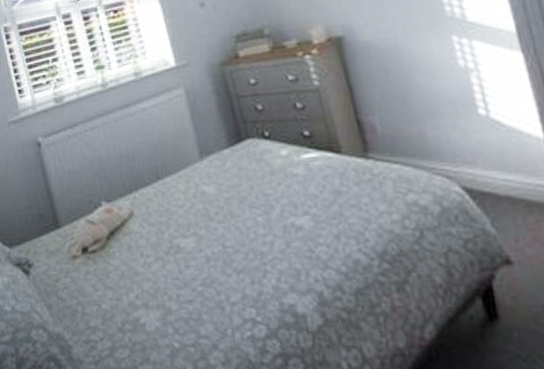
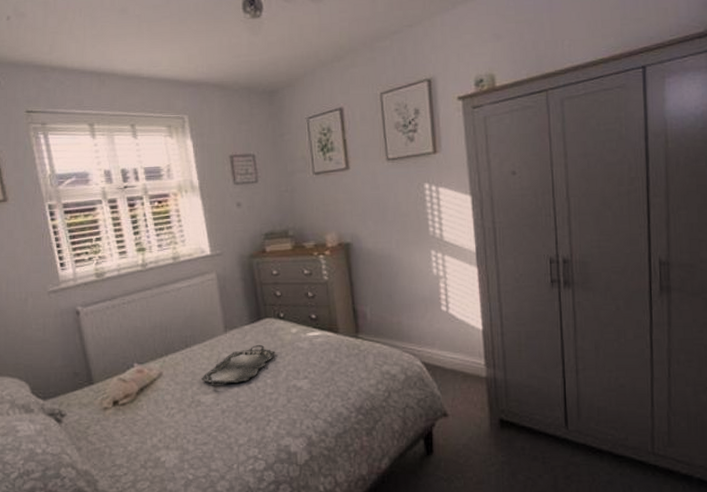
serving tray: none [177,172,264,227] -> present [200,344,275,386]

